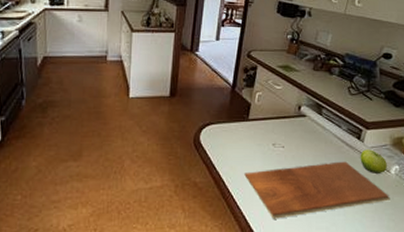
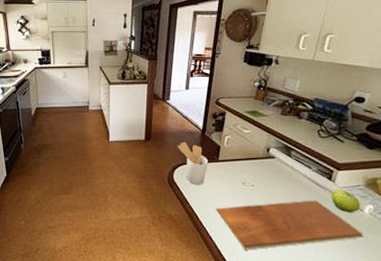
utensil holder: none [206,98,238,148] -> present [178,142,209,186]

